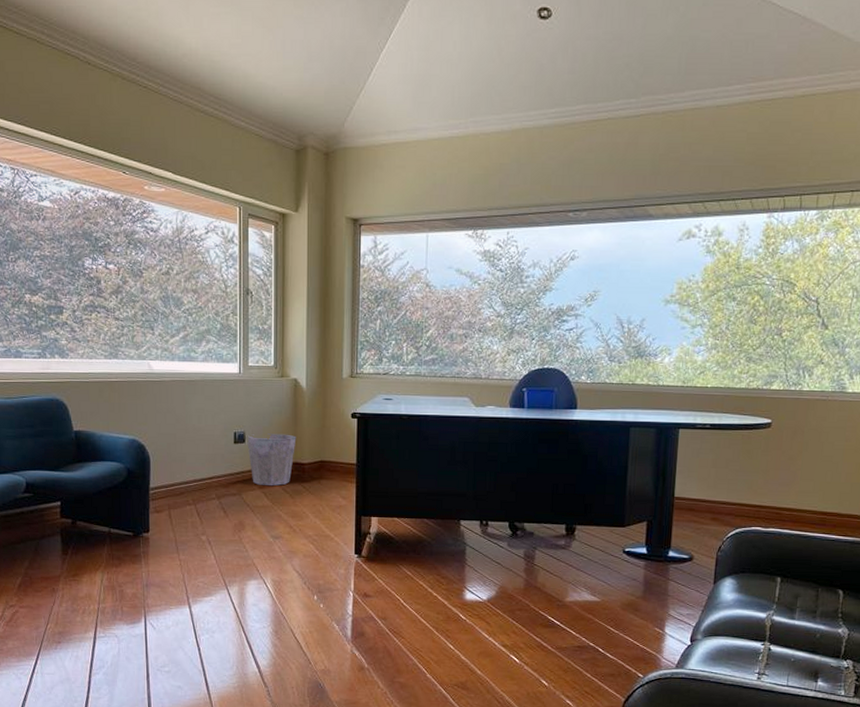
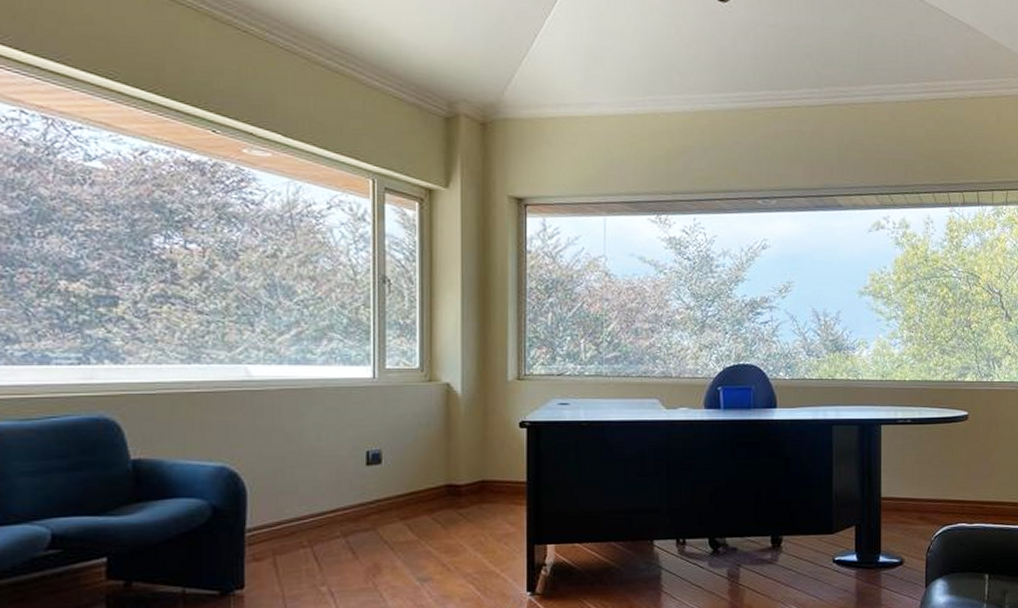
waste bin: present [246,433,297,486] -> none [382,450,450,515]

